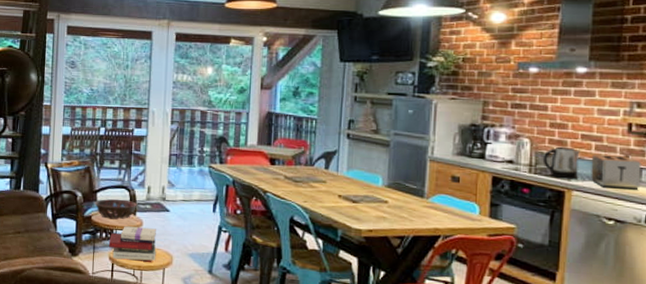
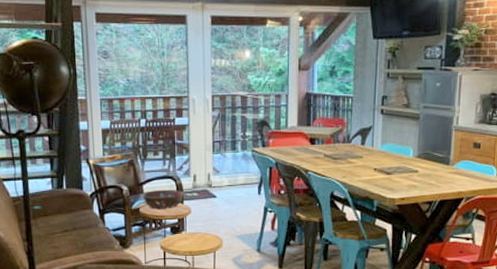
books: present [108,226,156,262] -> none [158,215,206,247]

